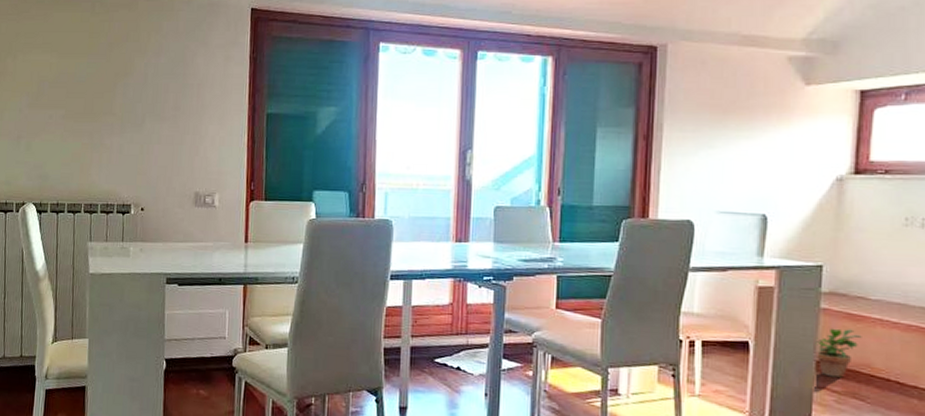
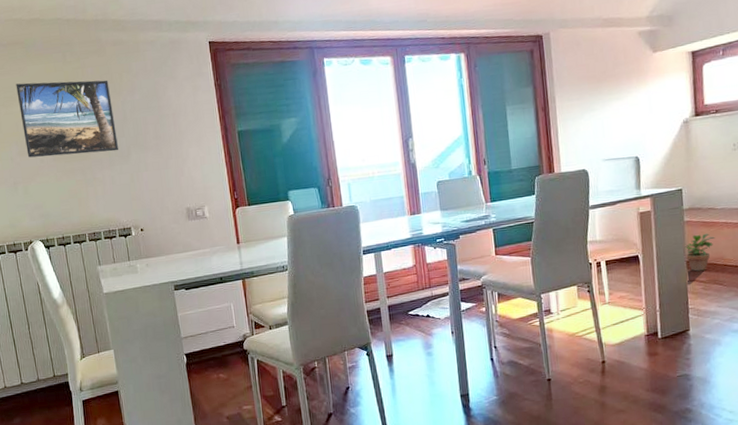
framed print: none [36,30,135,117] -> present [16,80,119,158]

